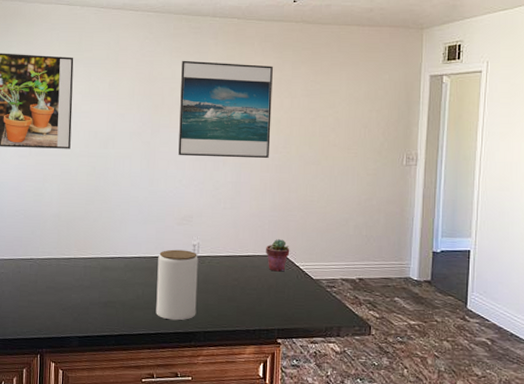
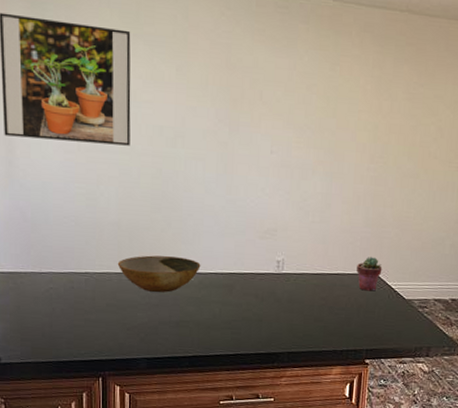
bowl: none [57,242,127,275] -> present [117,255,201,293]
jar: present [156,249,198,321] -> none [235,265,283,341]
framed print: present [178,60,273,159] -> none [261,46,372,169]

